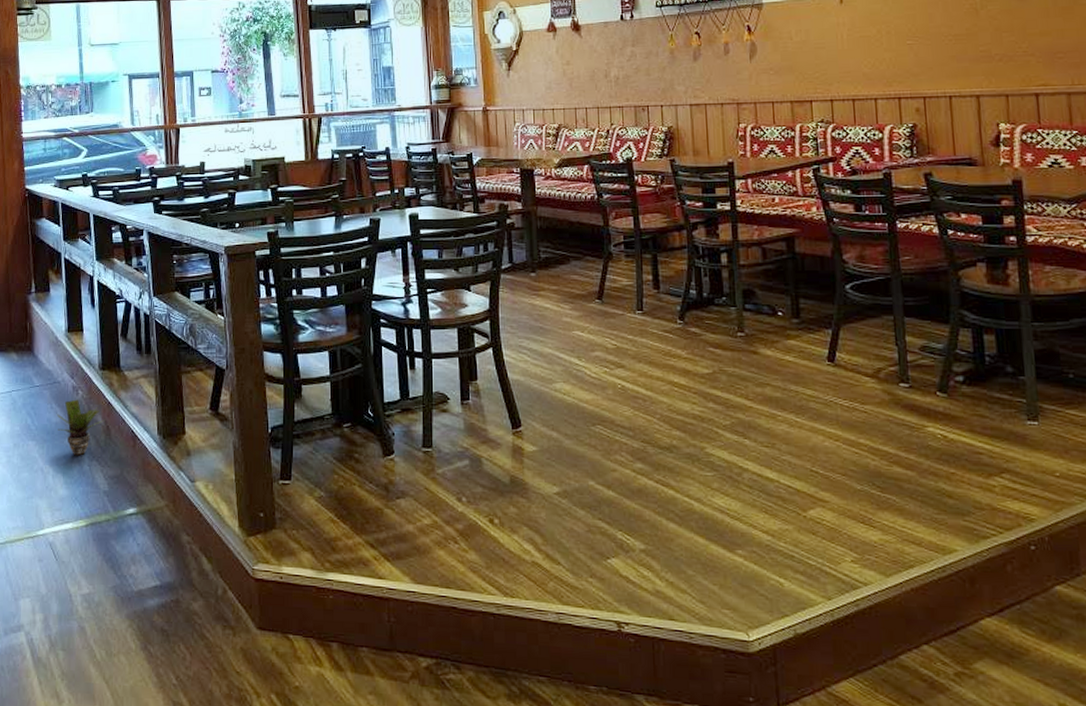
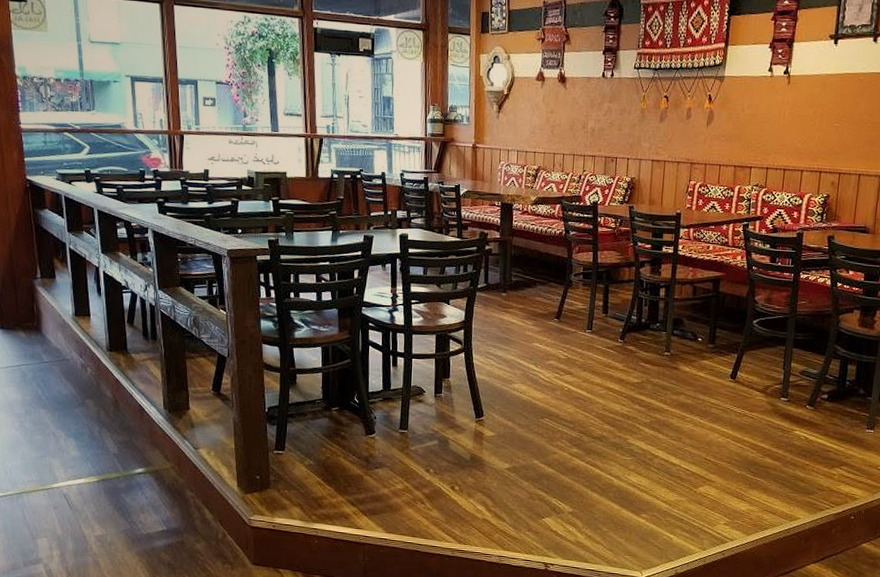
potted plant: present [57,399,105,456] -> none [67,375,113,424]

